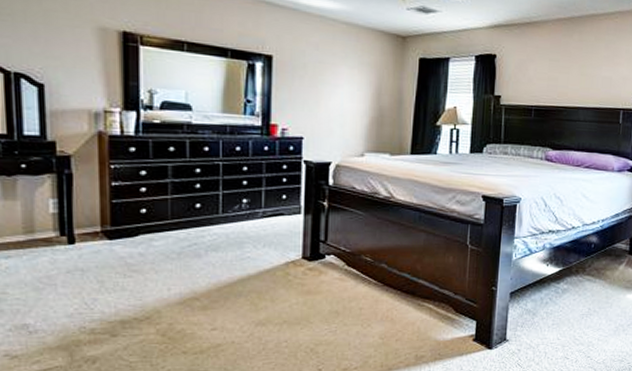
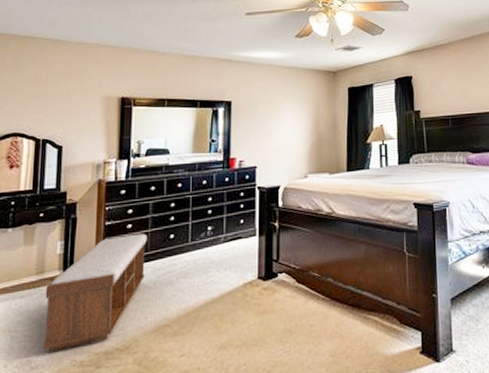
bench: none [38,199,167,317] -> present [42,233,147,352]

